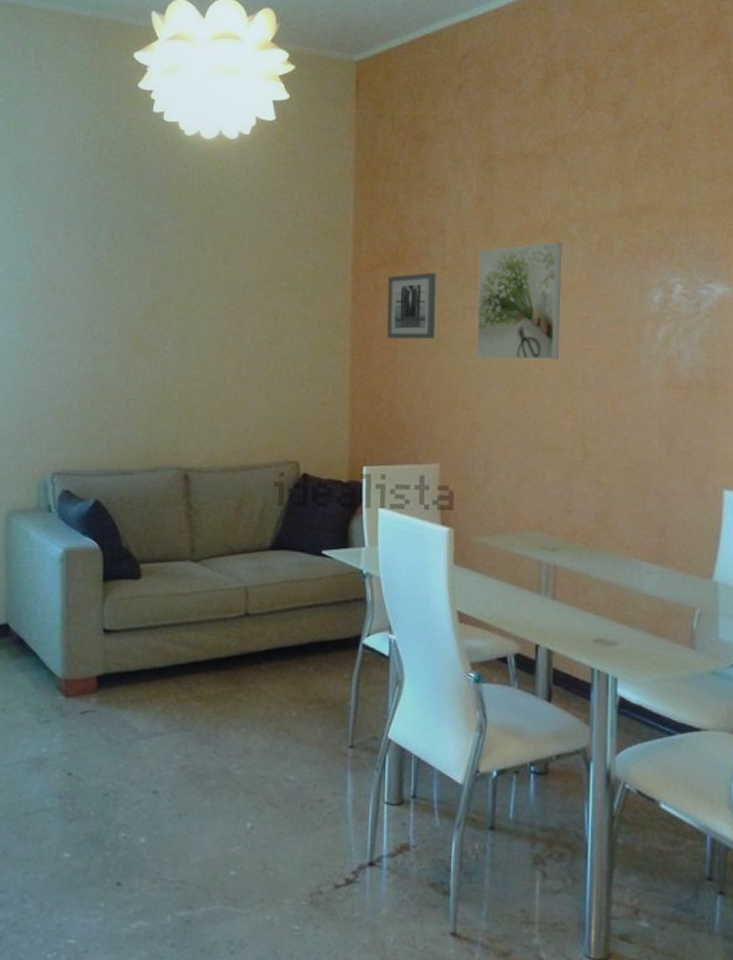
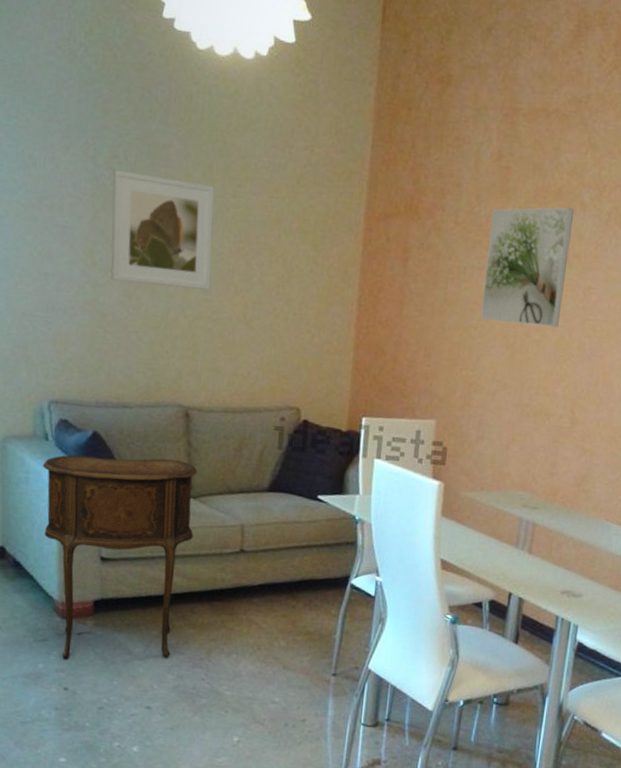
side table: none [46,523,198,741] -> present [43,455,198,659]
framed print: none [110,250,206,353] -> present [111,169,215,290]
wall art: present [386,273,436,339] -> none [394,227,449,296]

